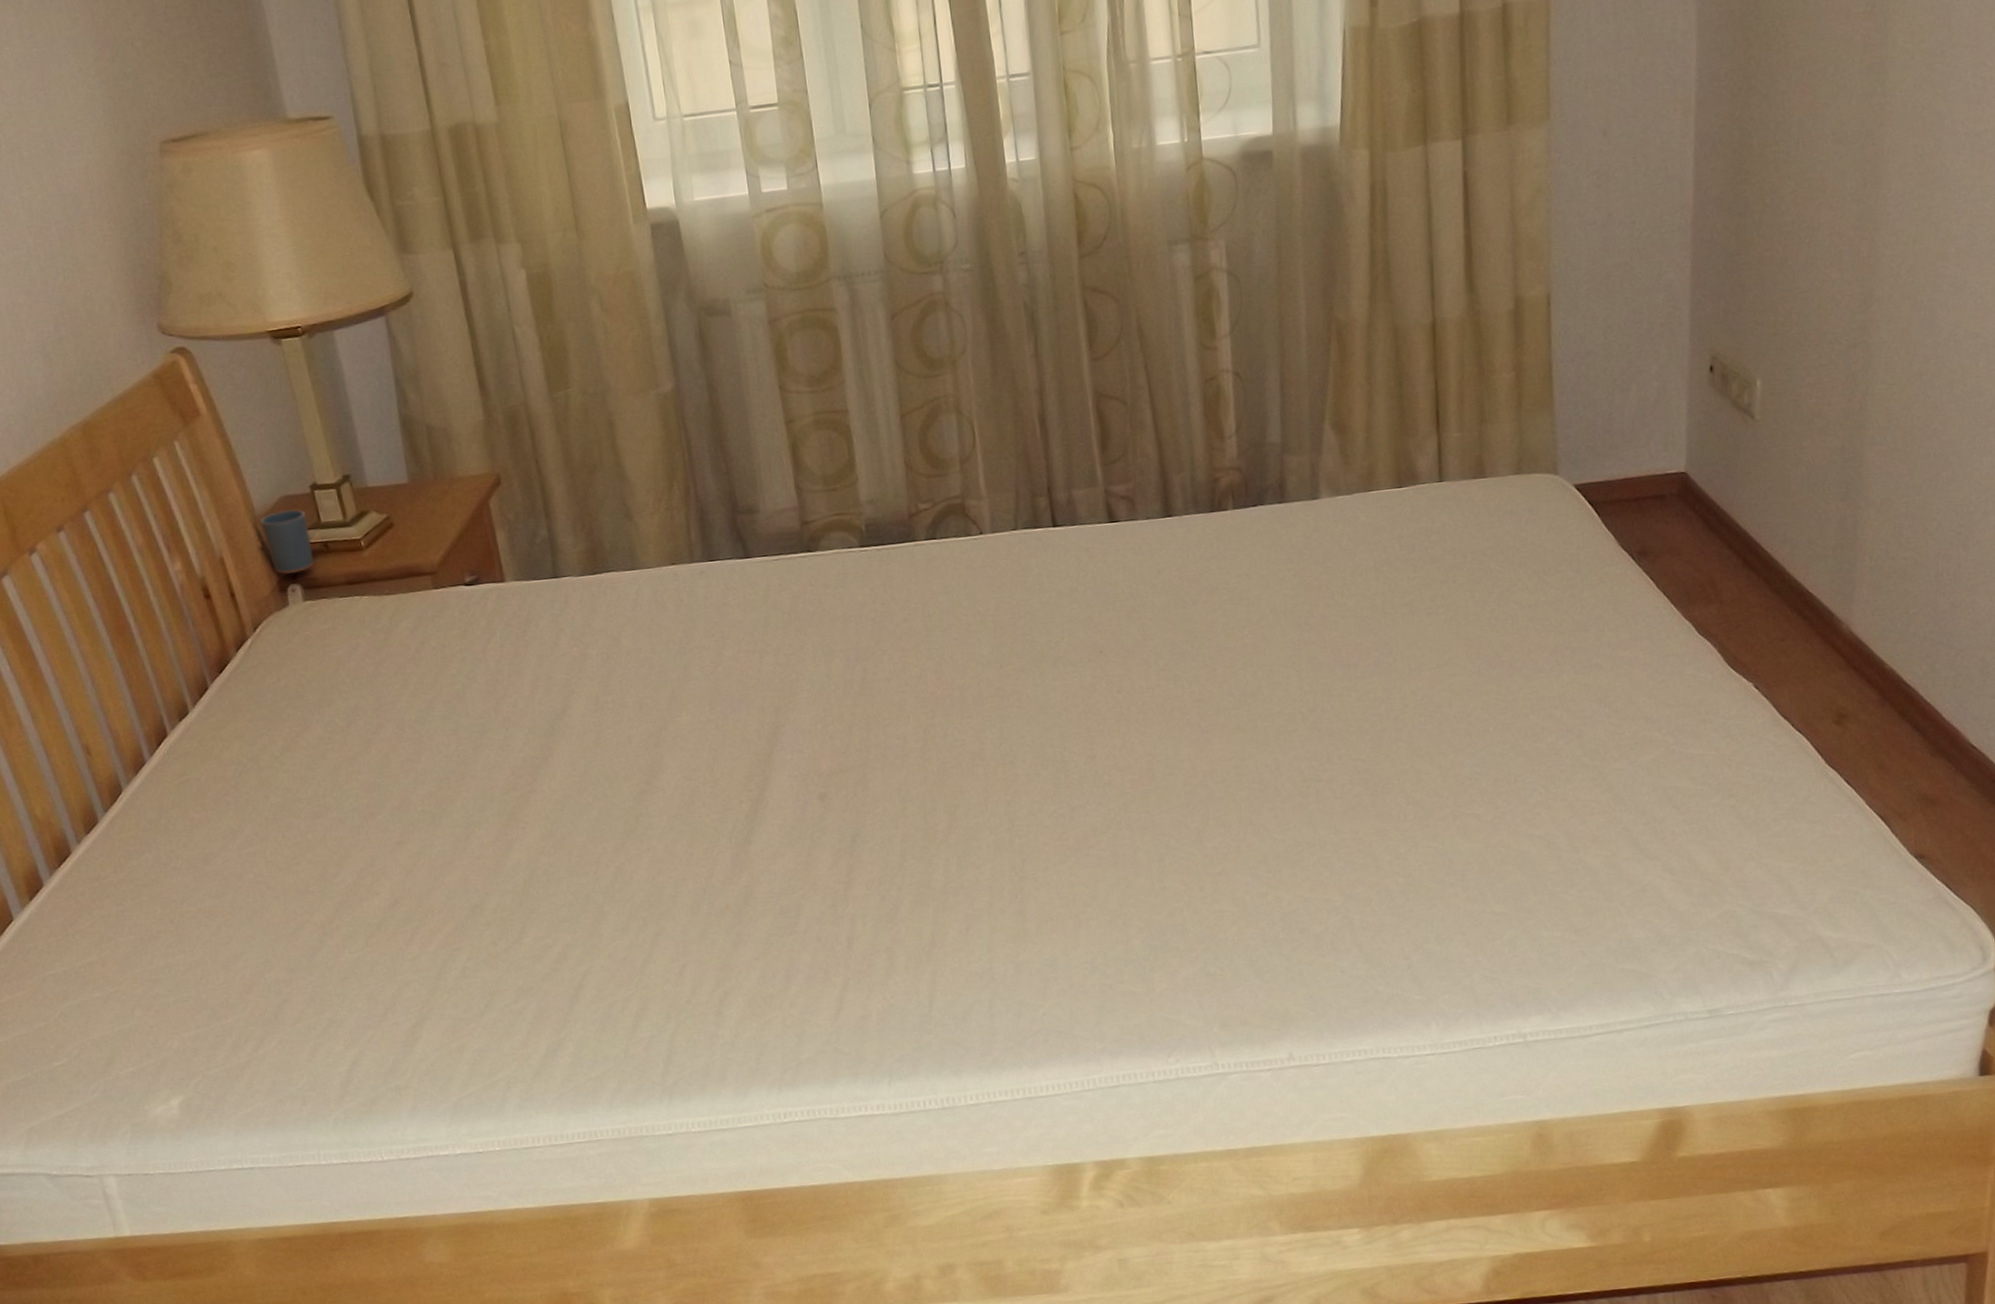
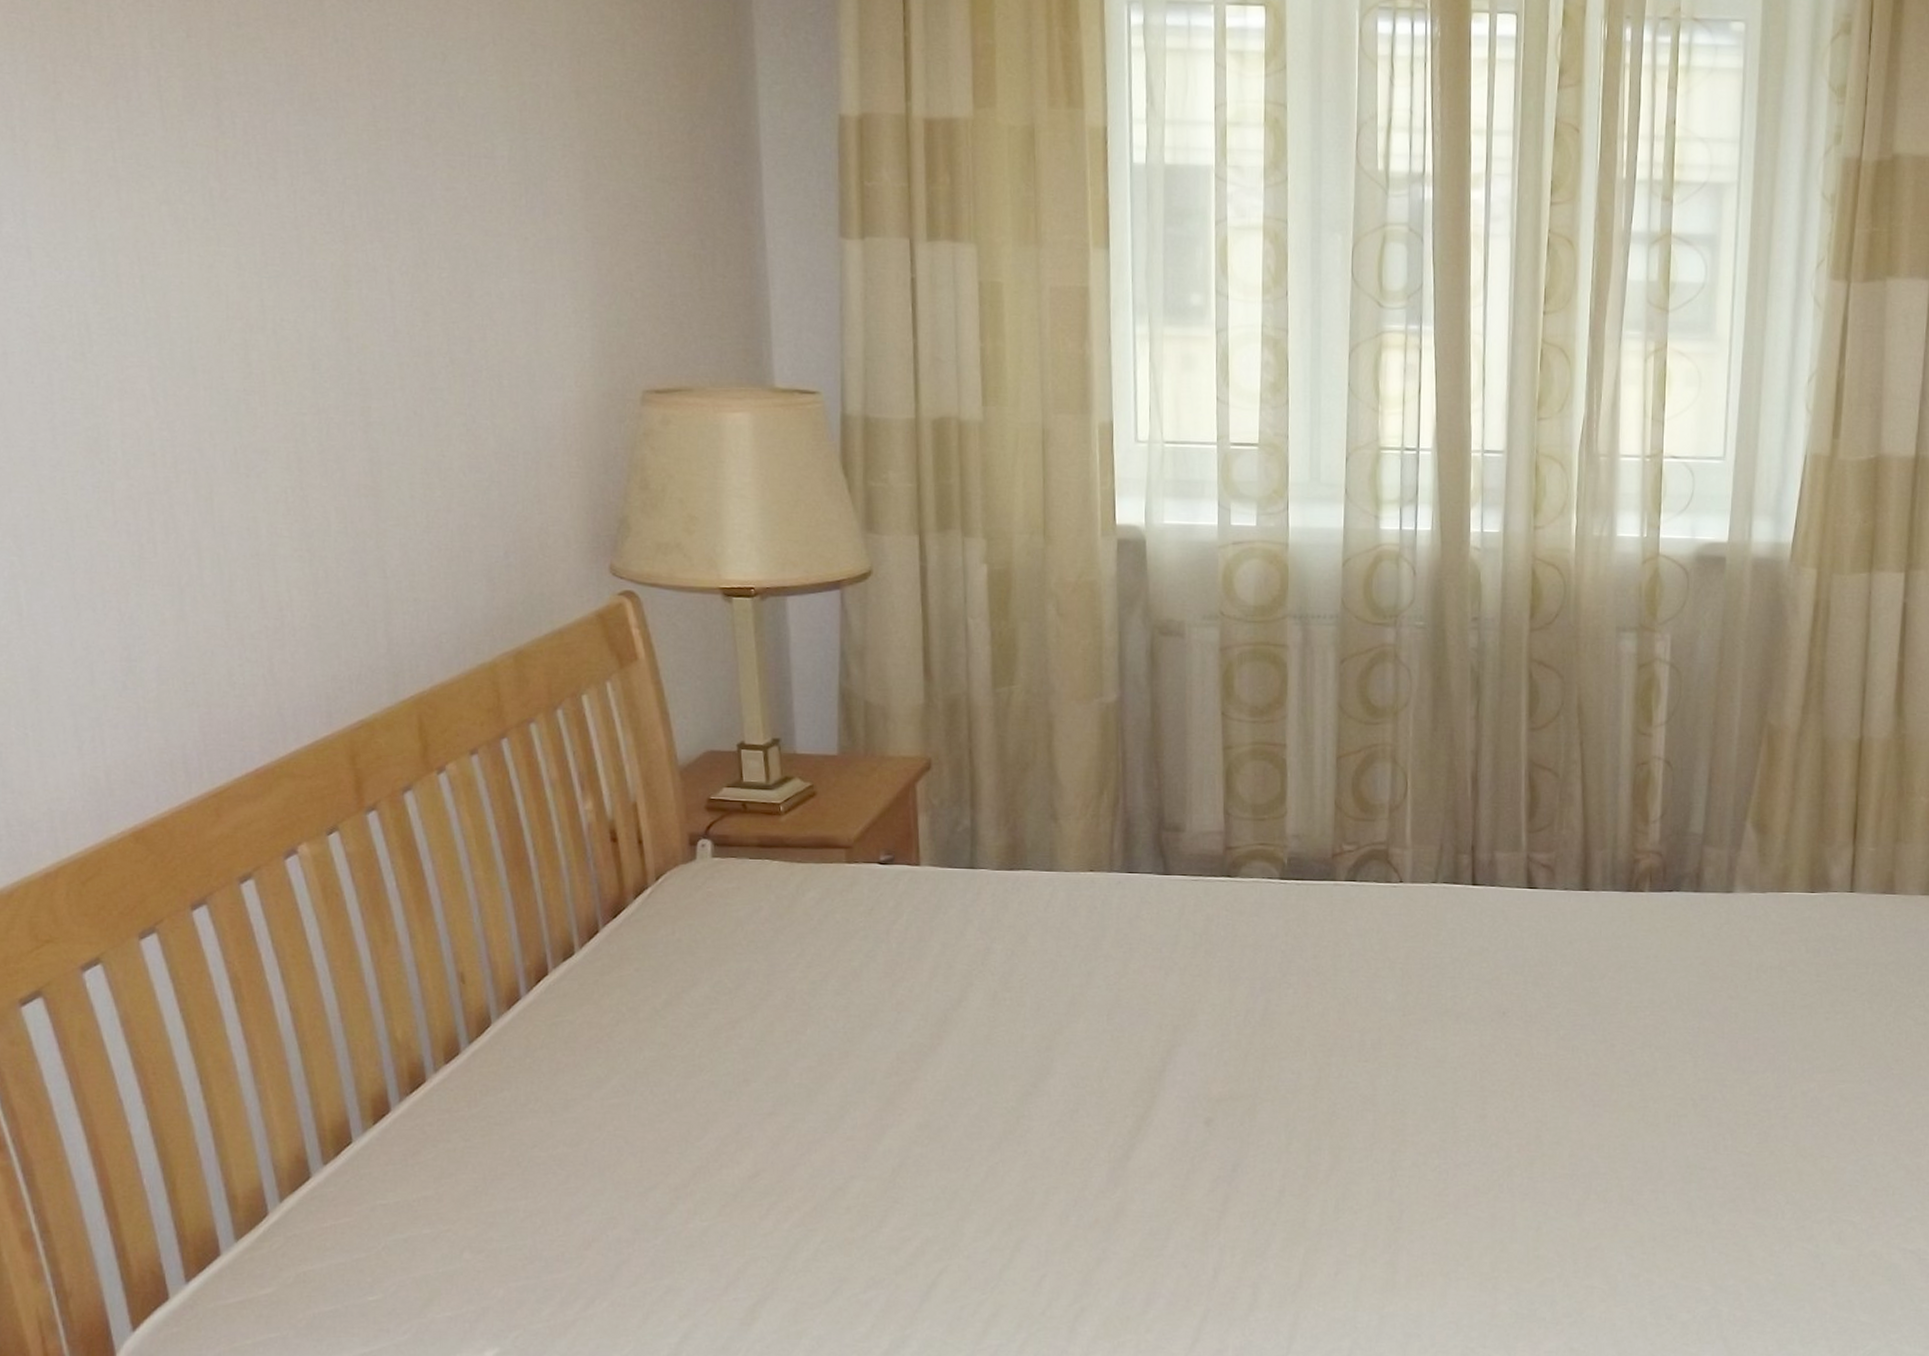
mug: present [260,509,314,574] -> none [681,764,730,829]

